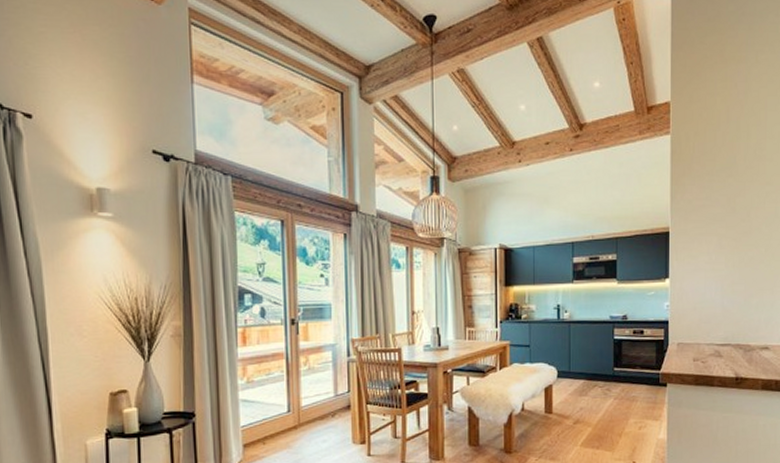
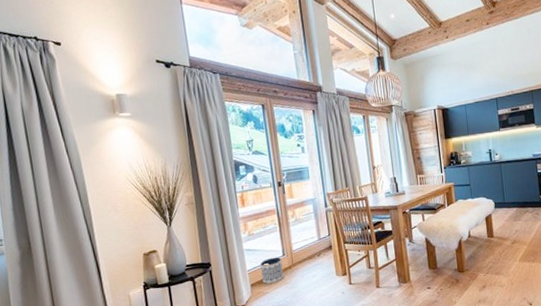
planter: none [258,413,286,445] -> present [260,257,284,284]

